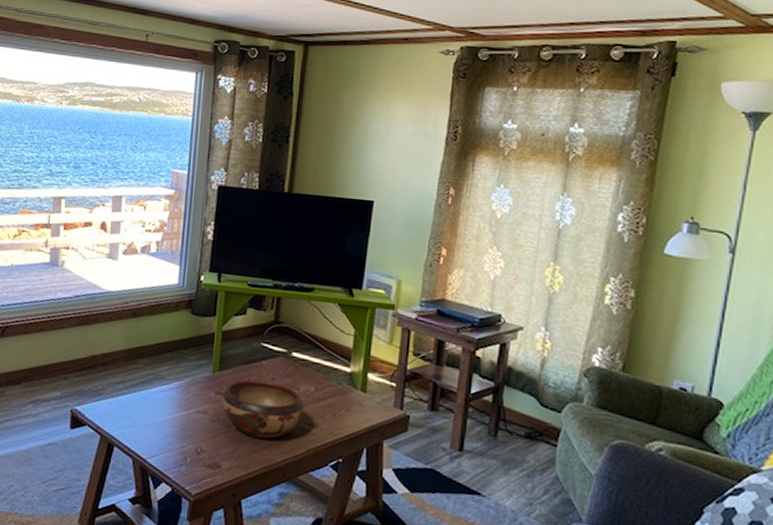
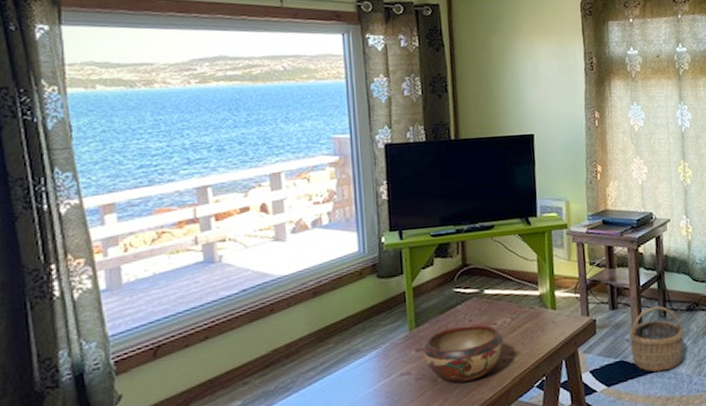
wicker basket: none [445,420,517,498] -> present [629,306,684,373]

